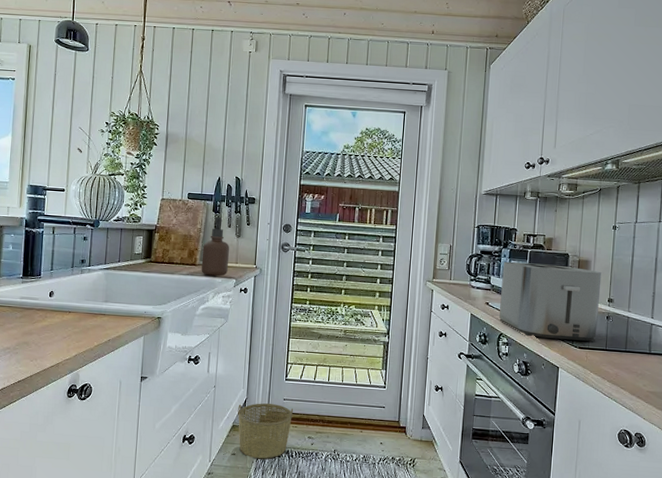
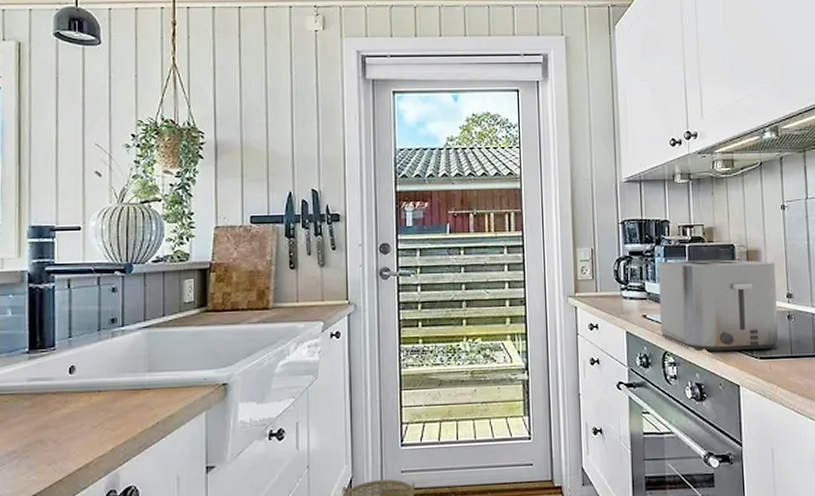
soap dispenser: present [201,217,229,277] -> none [276,243,312,321]

